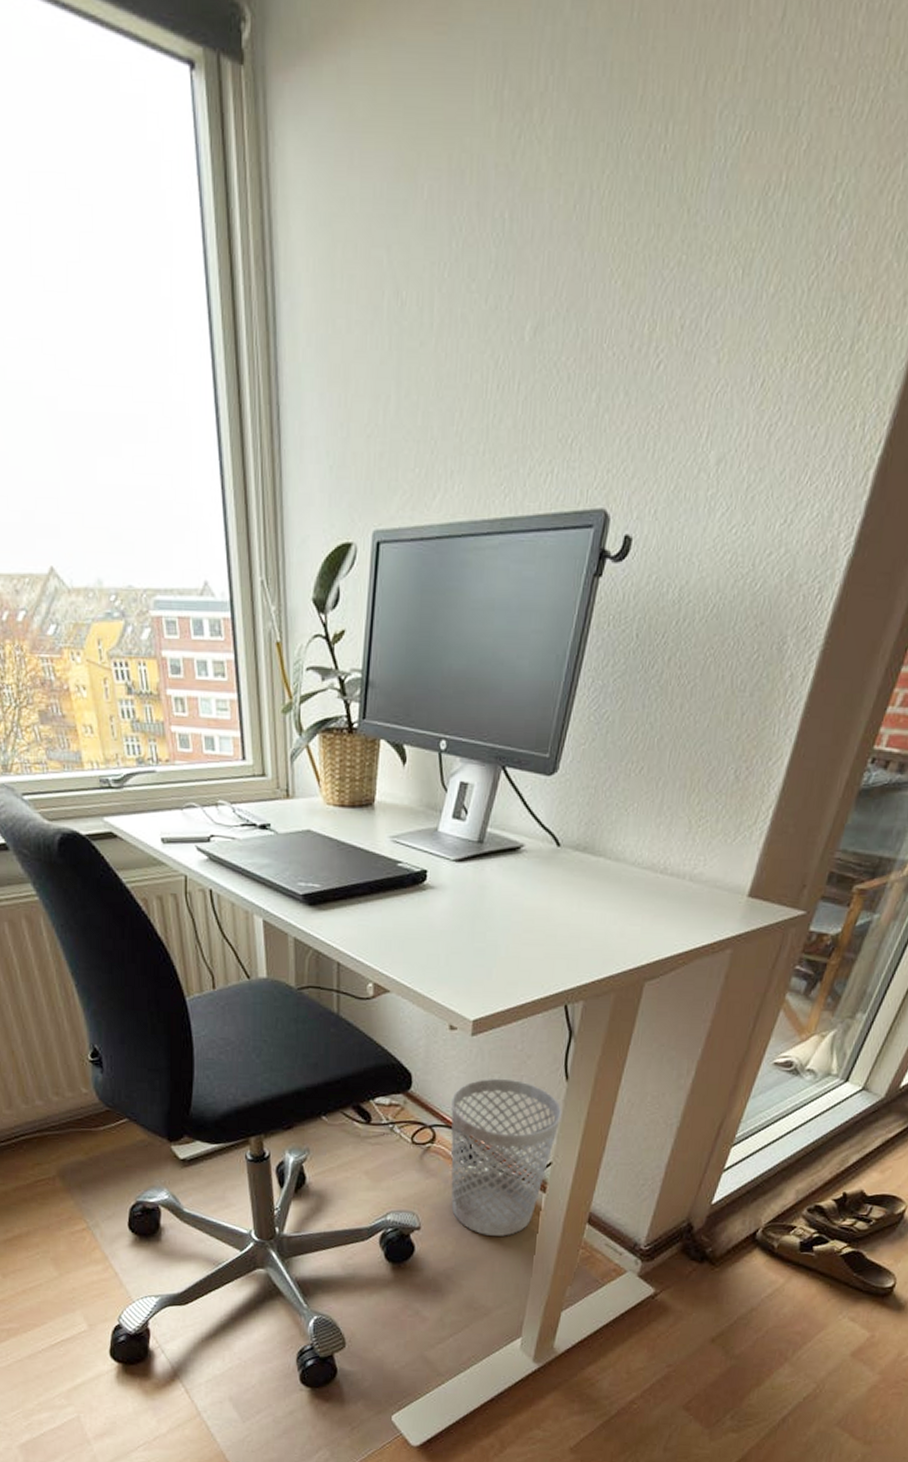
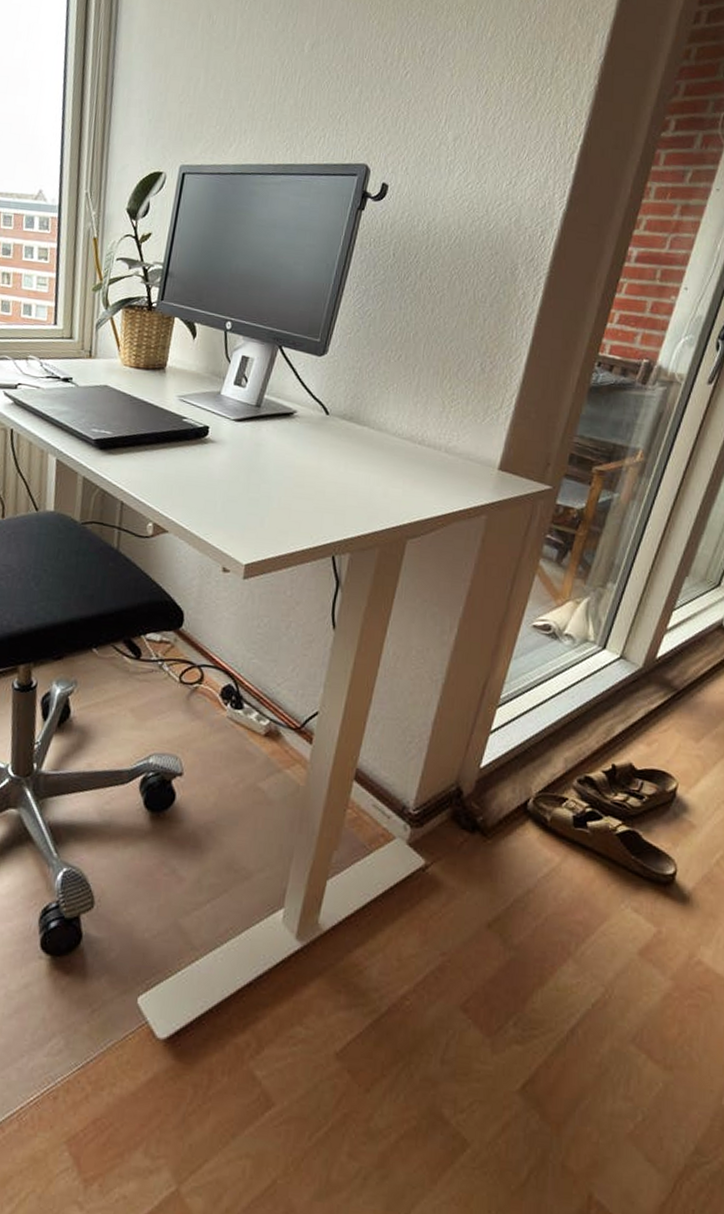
wastebasket: present [450,1078,562,1236] -> none [216,622,329,789]

